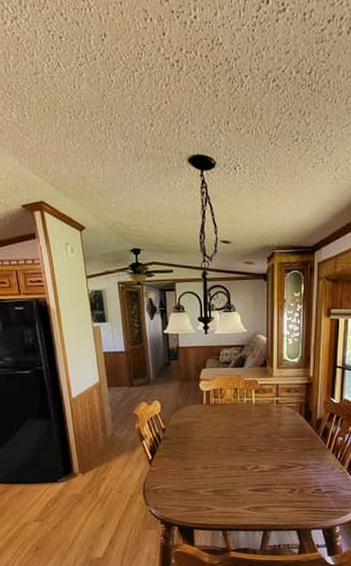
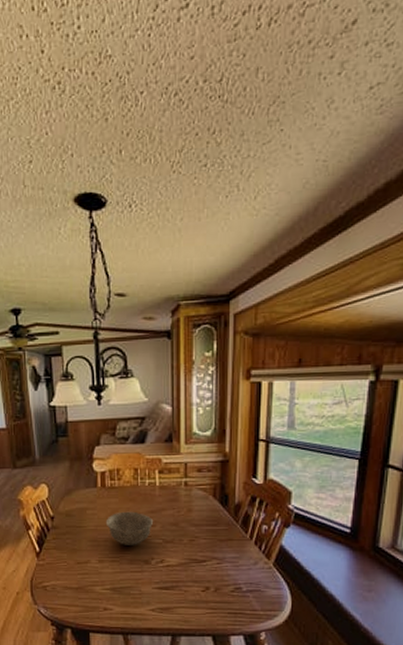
bowl: none [209,425,250,454] -> present [105,511,154,545]

